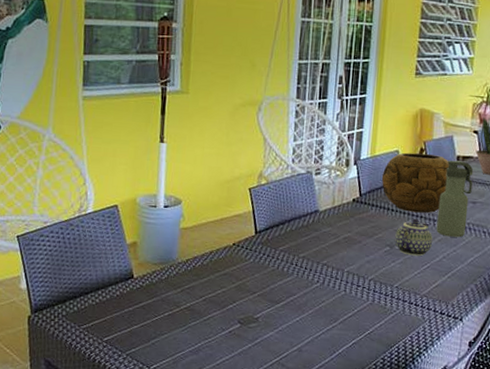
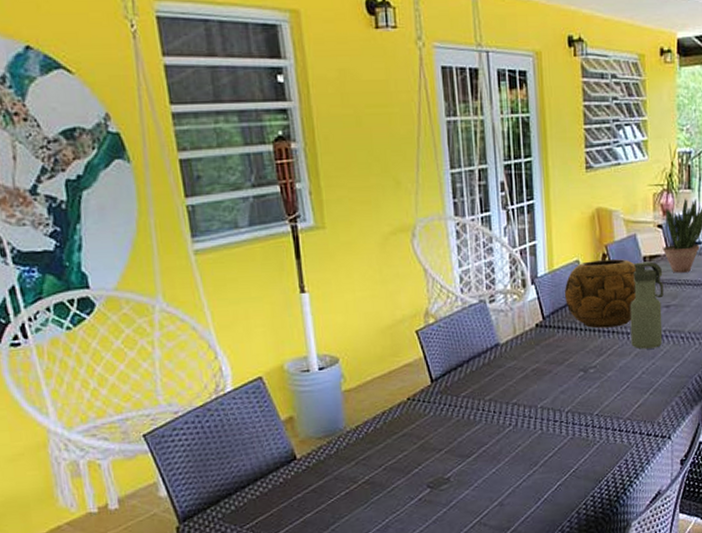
teapot: present [395,218,433,256] -> none [588,334,629,377]

